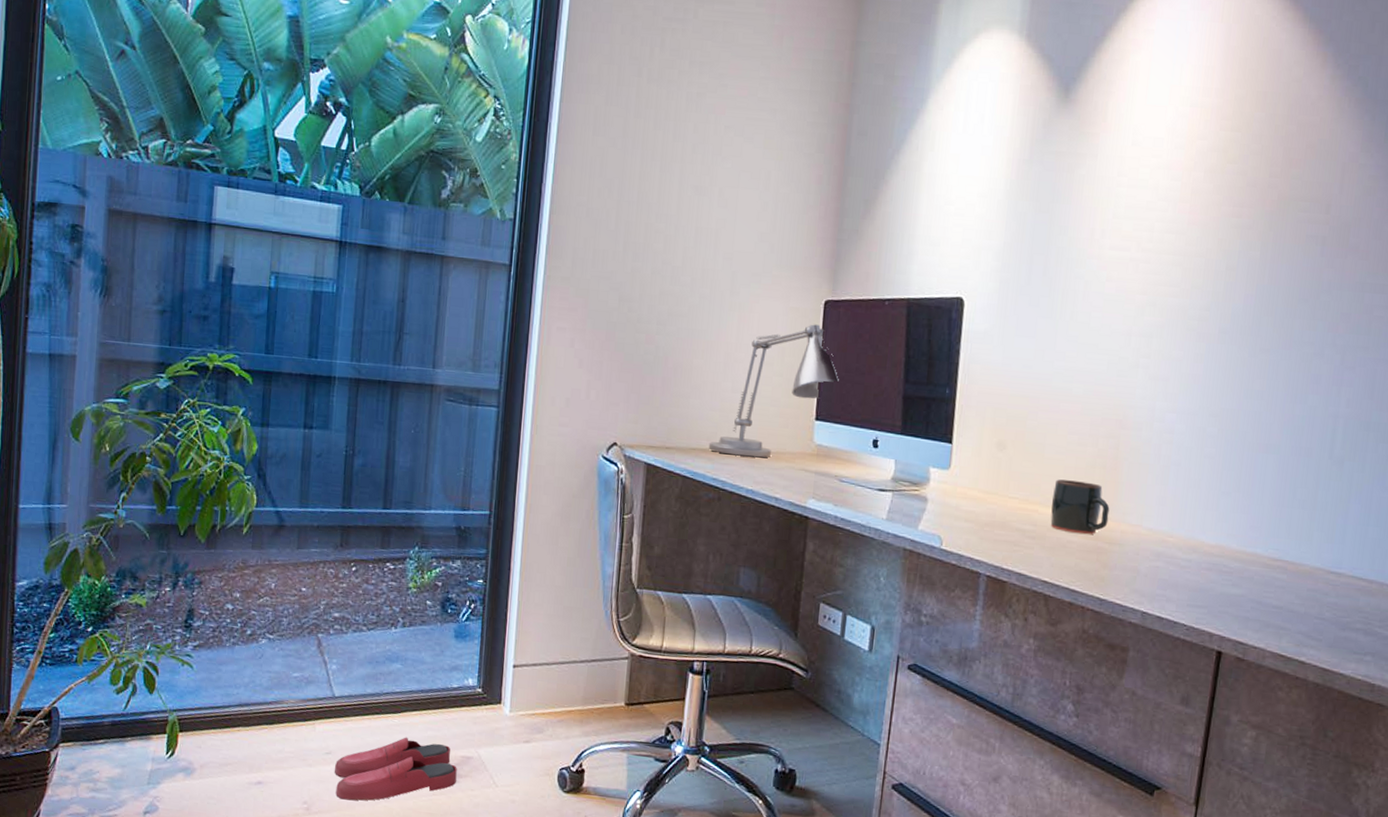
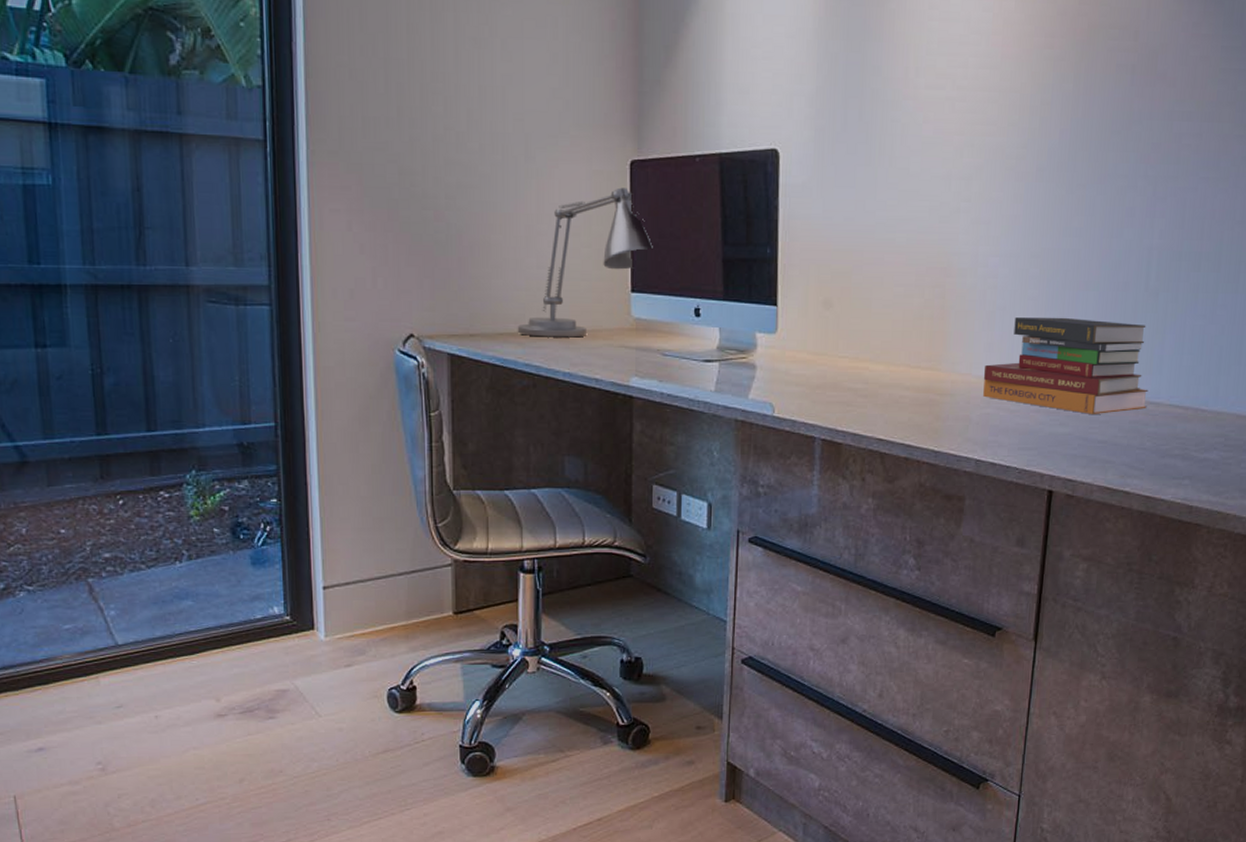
slippers: present [335,737,457,801] -> none [129,678,273,754]
mug: present [1050,479,1110,535] -> none [881,334,939,388]
books: none [1153,474,1330,579] -> present [983,317,1149,415]

